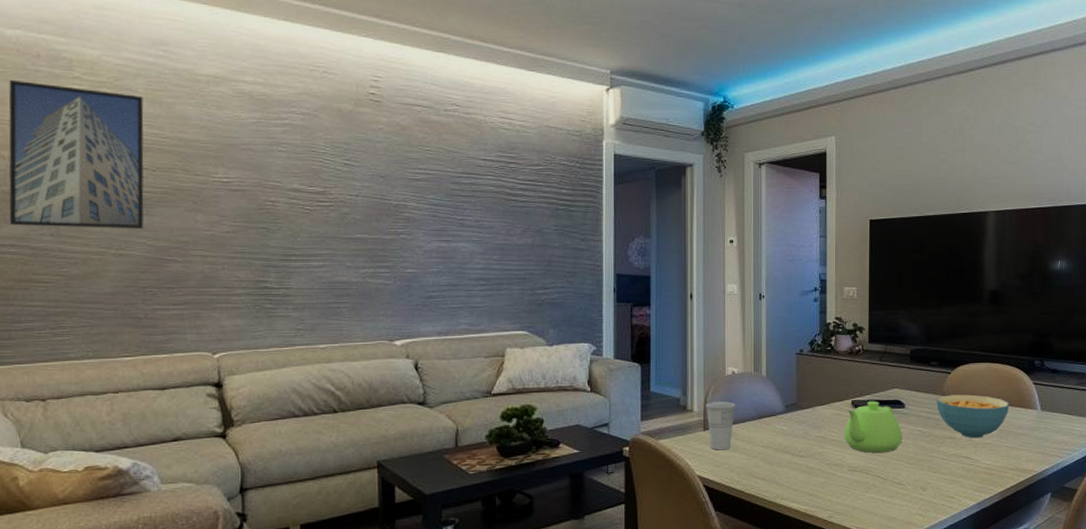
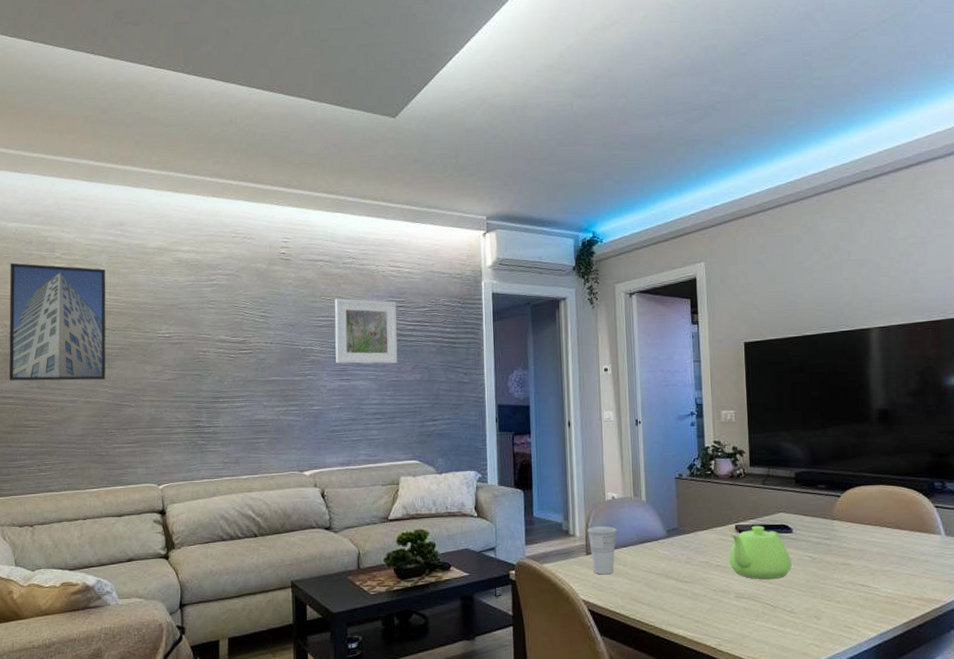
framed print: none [433,150,507,225] -> present [334,298,398,364]
cereal bowl: present [937,394,1009,439] -> none [826,518,909,565]

